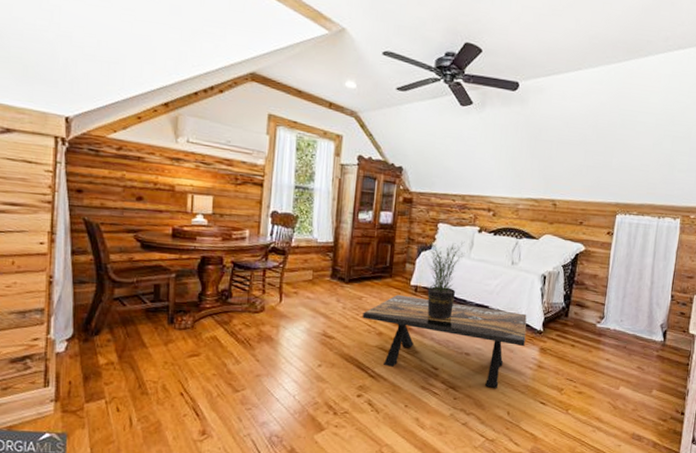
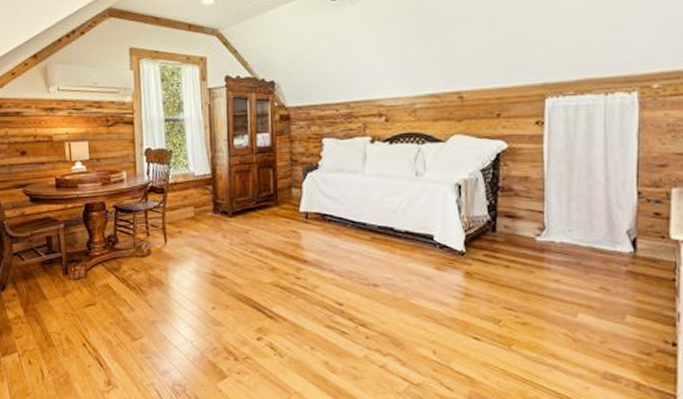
coffee table: present [362,294,527,388] -> none [251,224,444,323]
potted plant: present [427,241,465,319] -> none [317,155,358,247]

